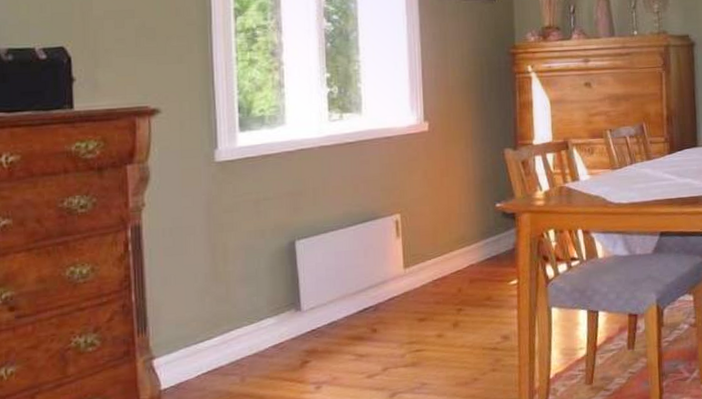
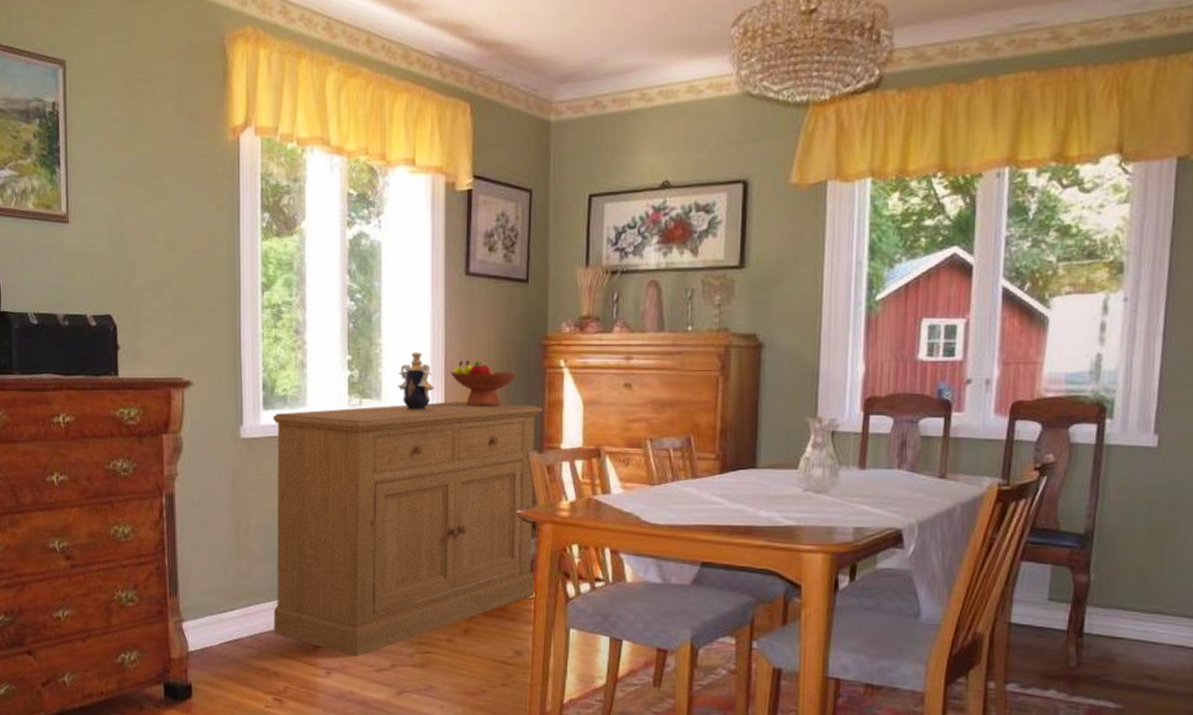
sideboard: none [249,108,518,367] -> present [272,401,543,657]
decorative vase: none [376,66,413,122] -> present [397,352,434,411]
fruit bowl: none [428,71,490,113] -> present [450,361,518,407]

